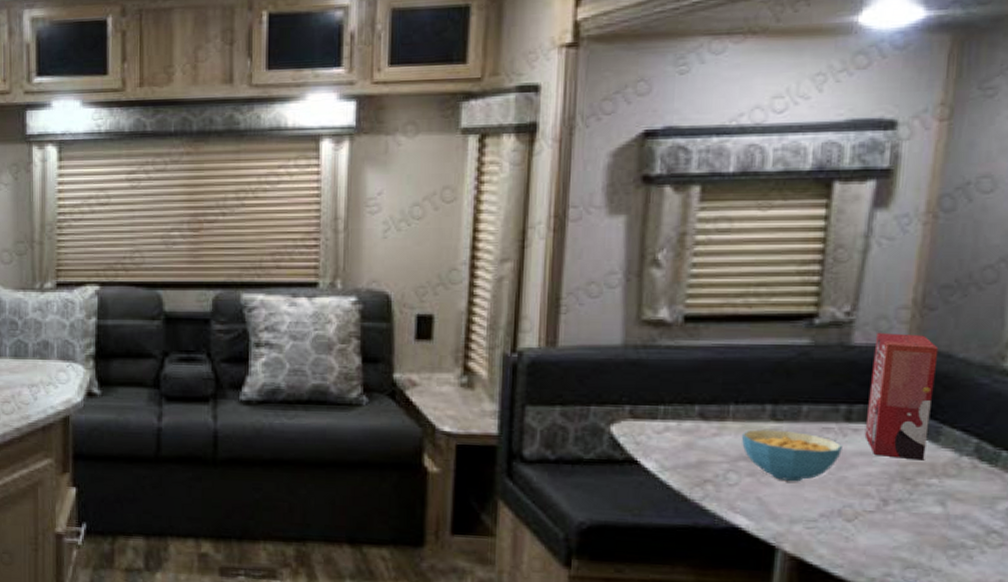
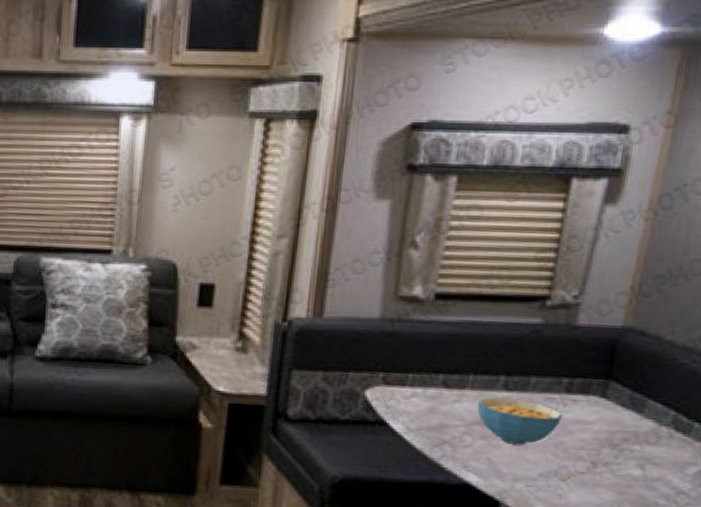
cereal box: present [864,333,939,461] -> none [581,316,650,429]

